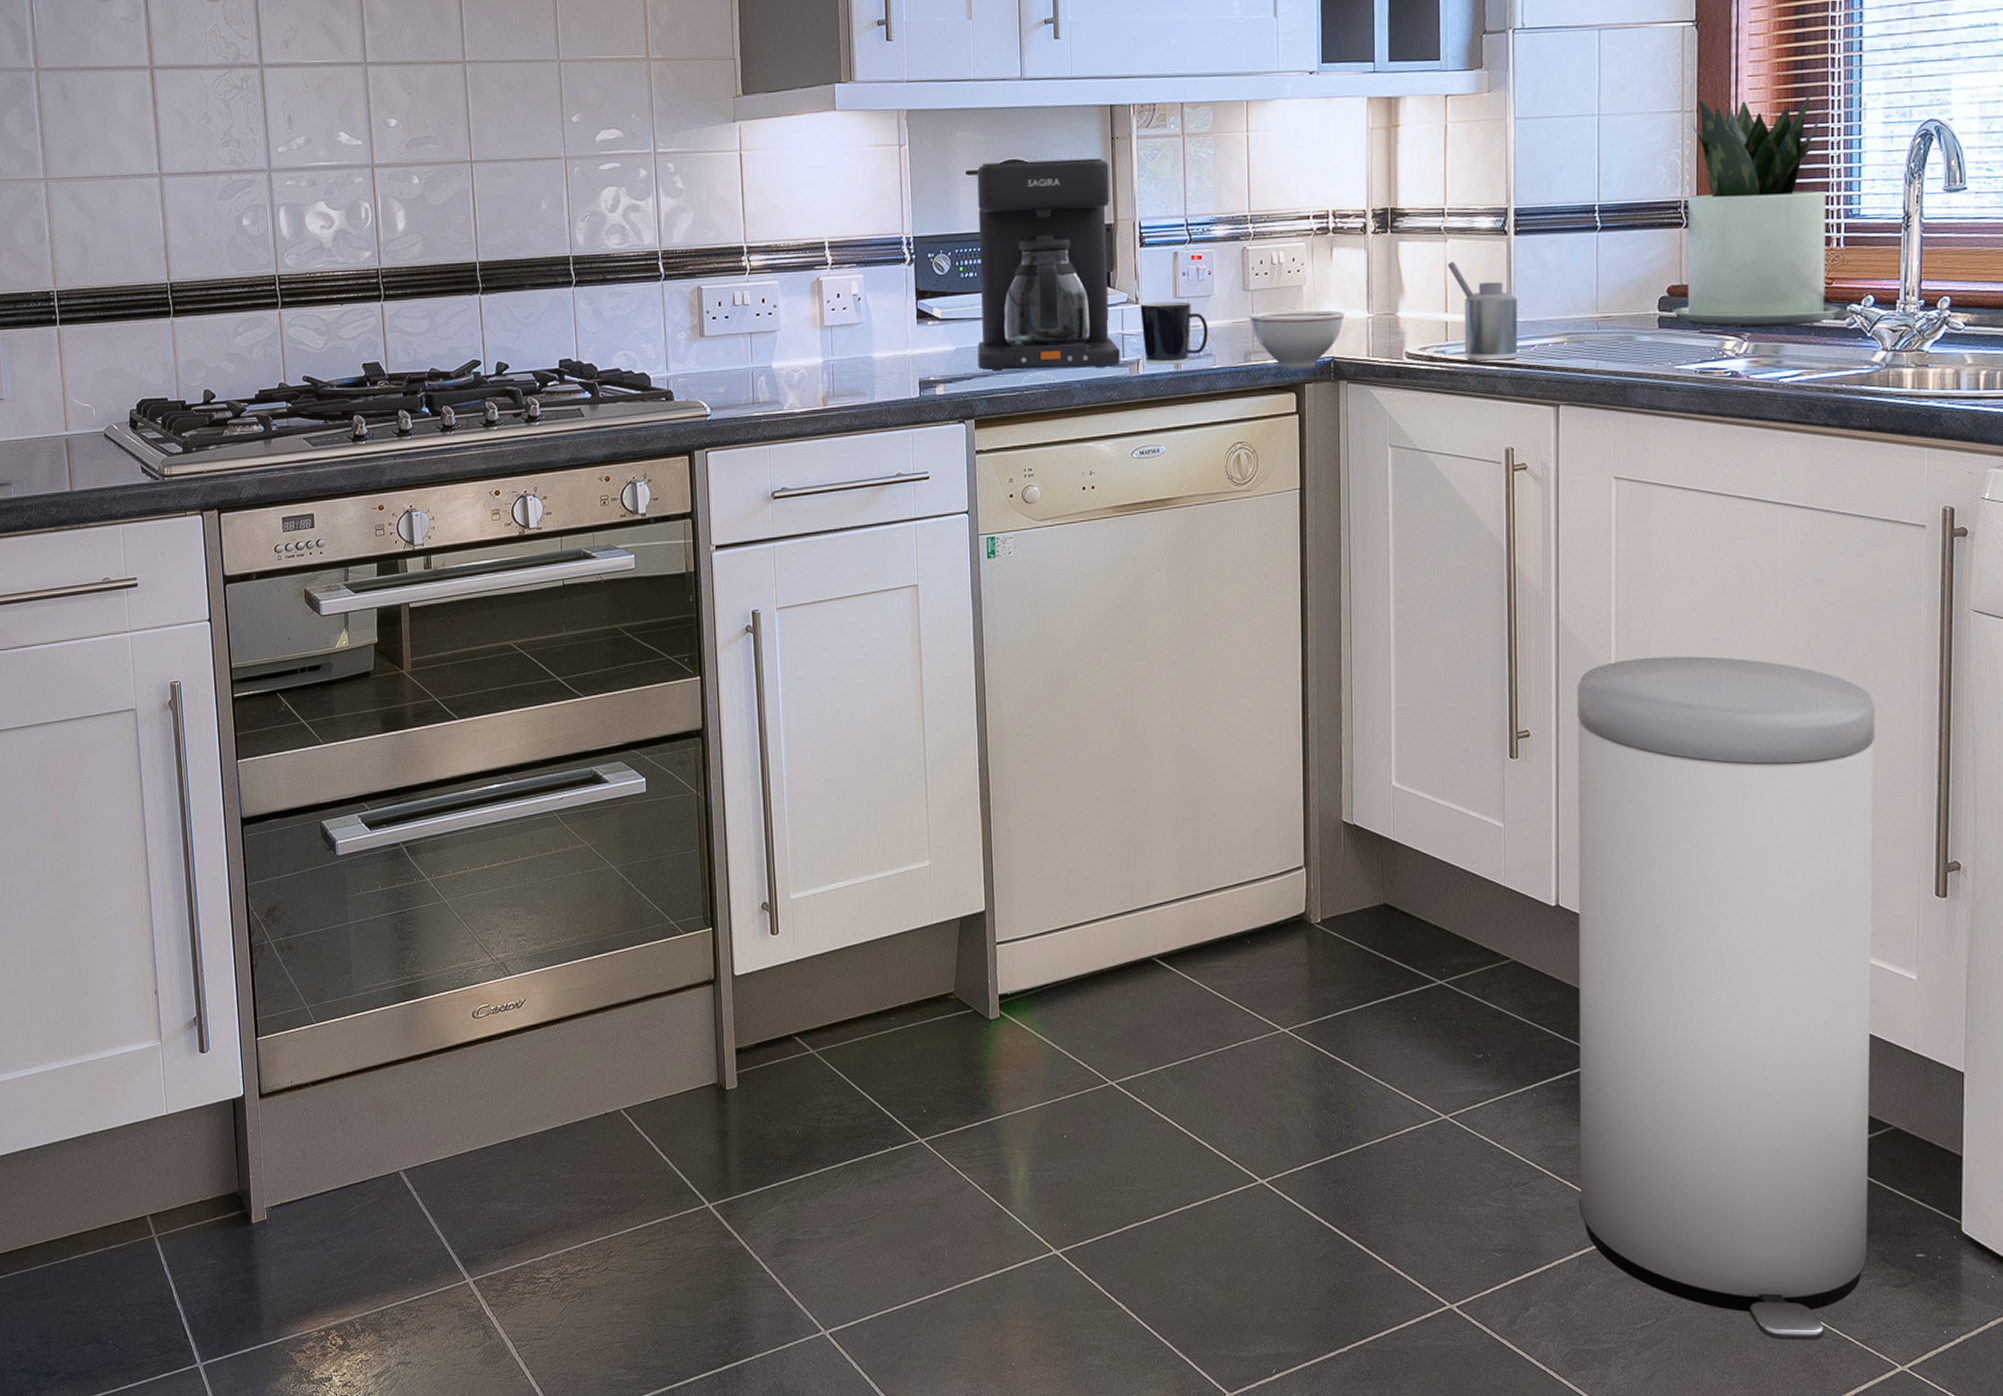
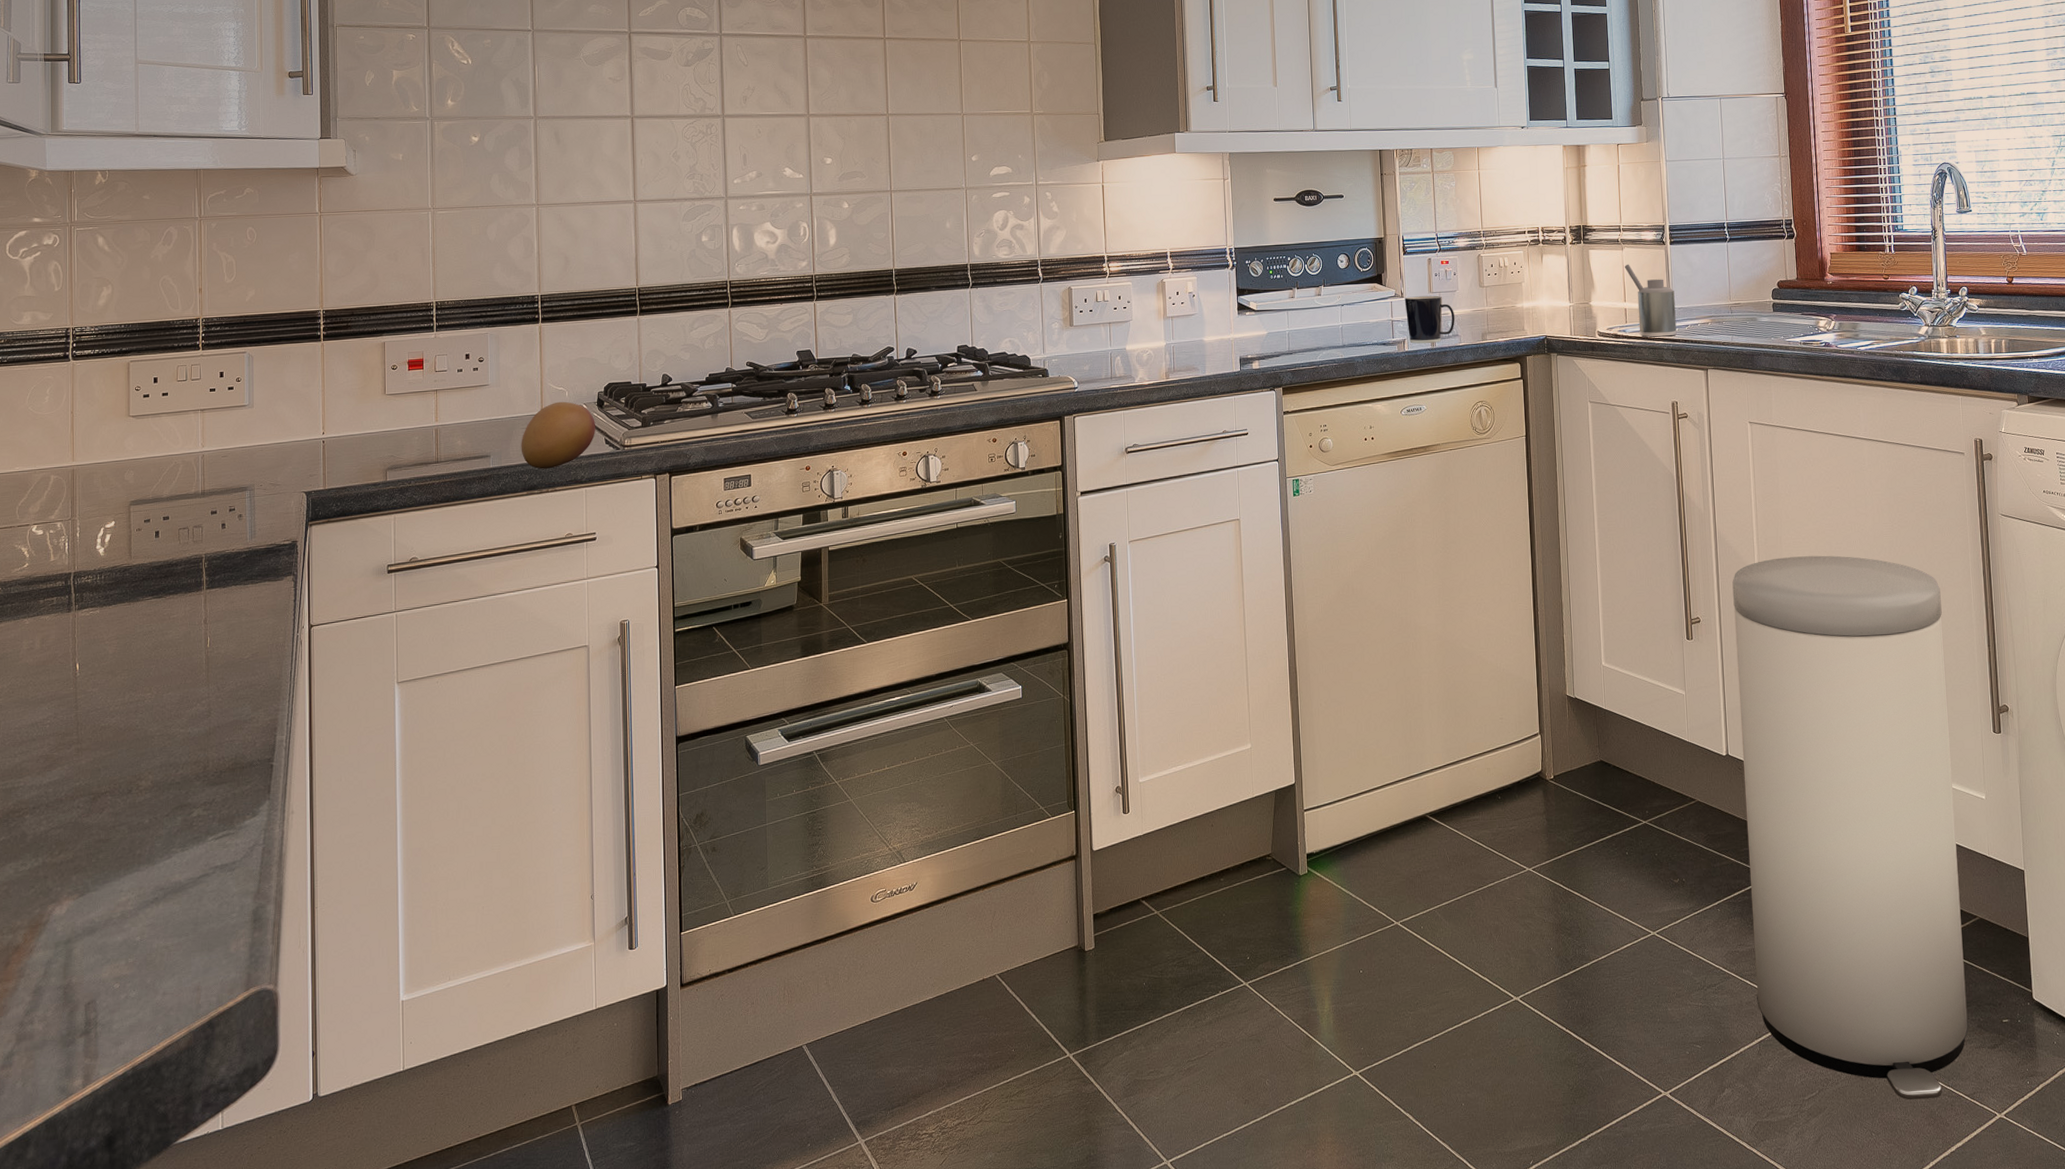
fruit: none [45,420,130,501] -> present [521,401,595,469]
coffee maker: present [977,158,1120,372] -> none [1282,189,1391,351]
bowl: present [1249,310,1345,370] -> none [1484,301,1553,346]
planter: present [1672,93,1840,327] -> none [1782,144,1895,310]

